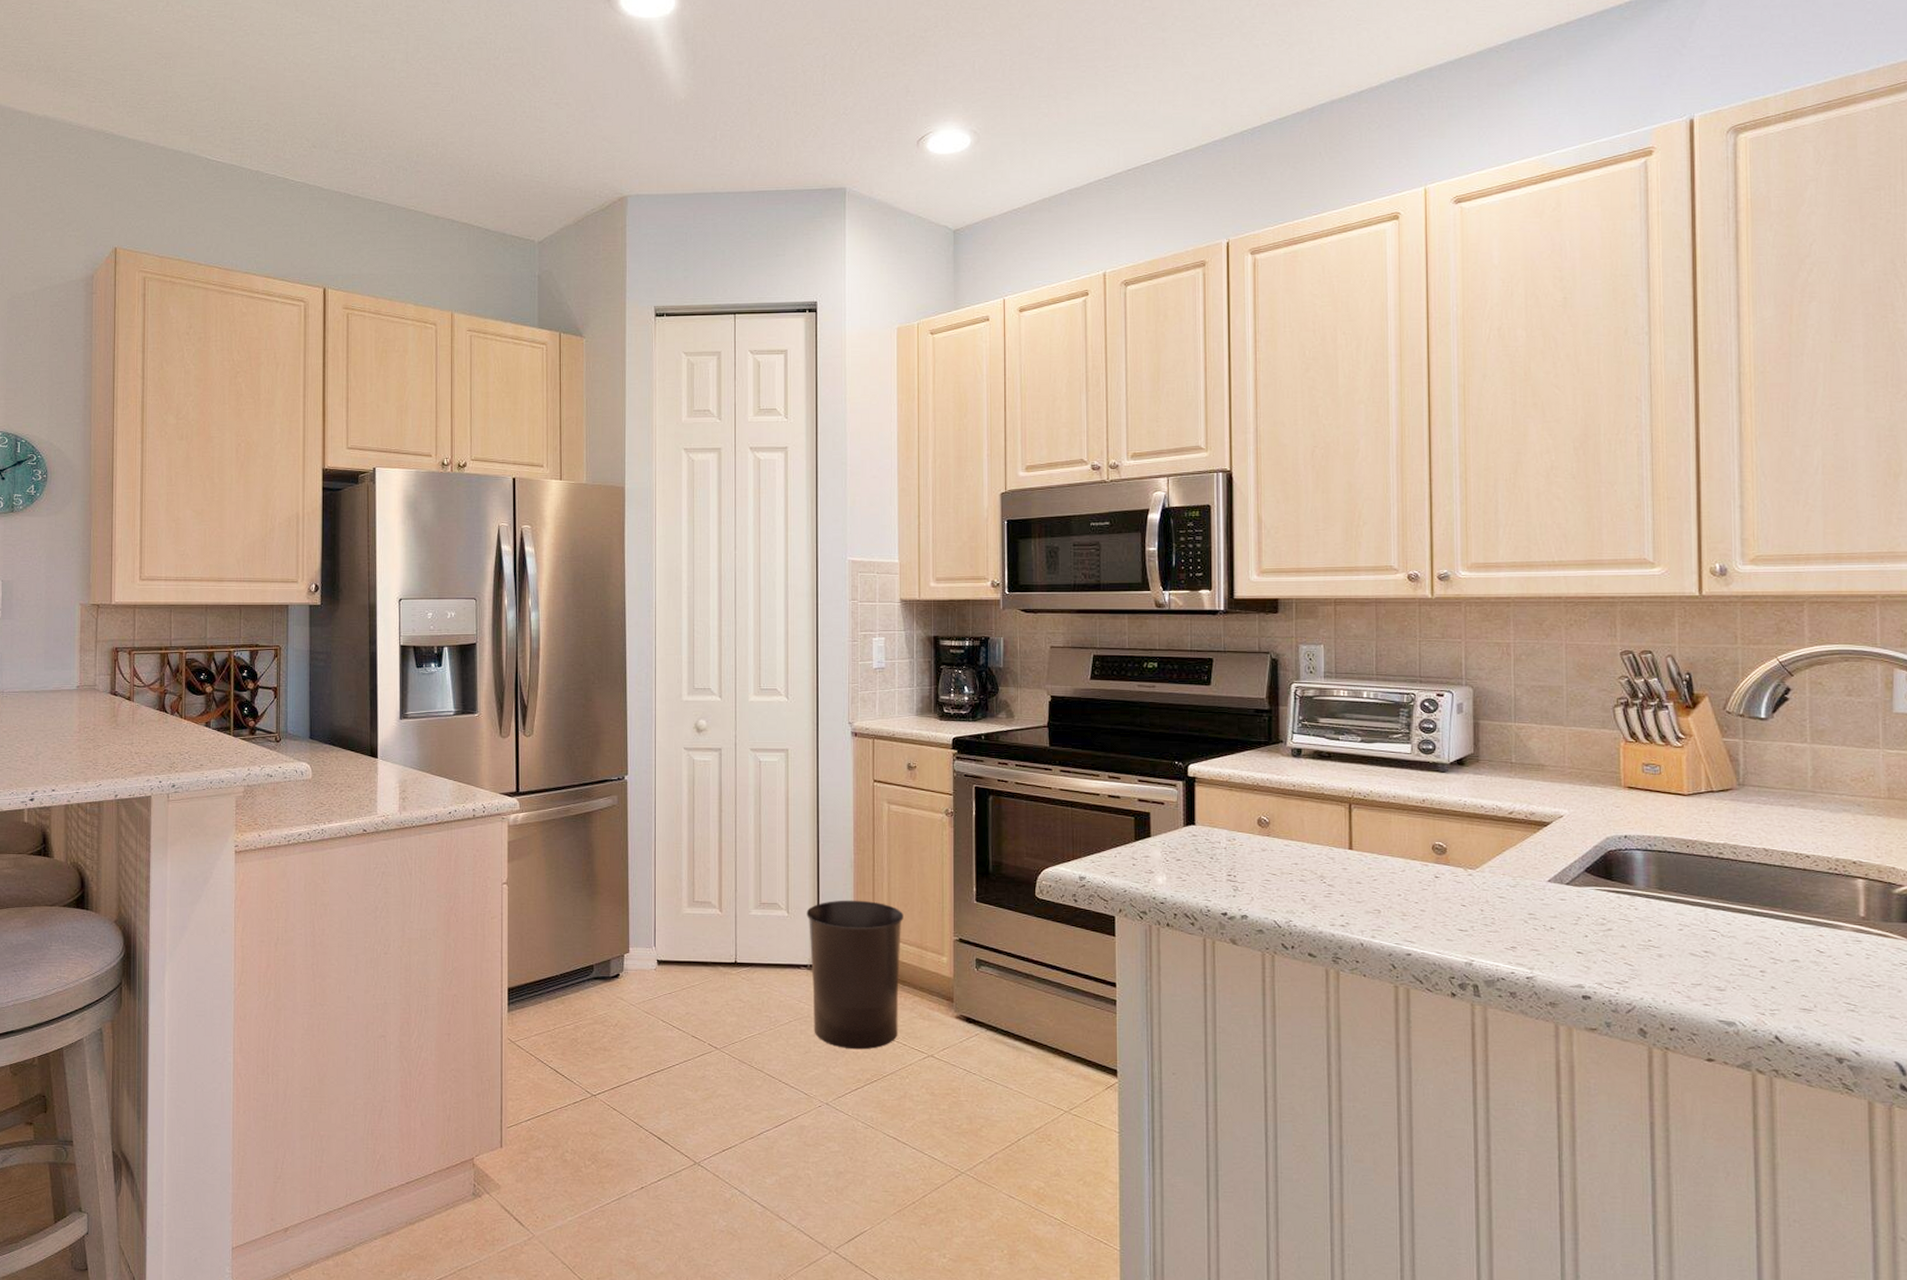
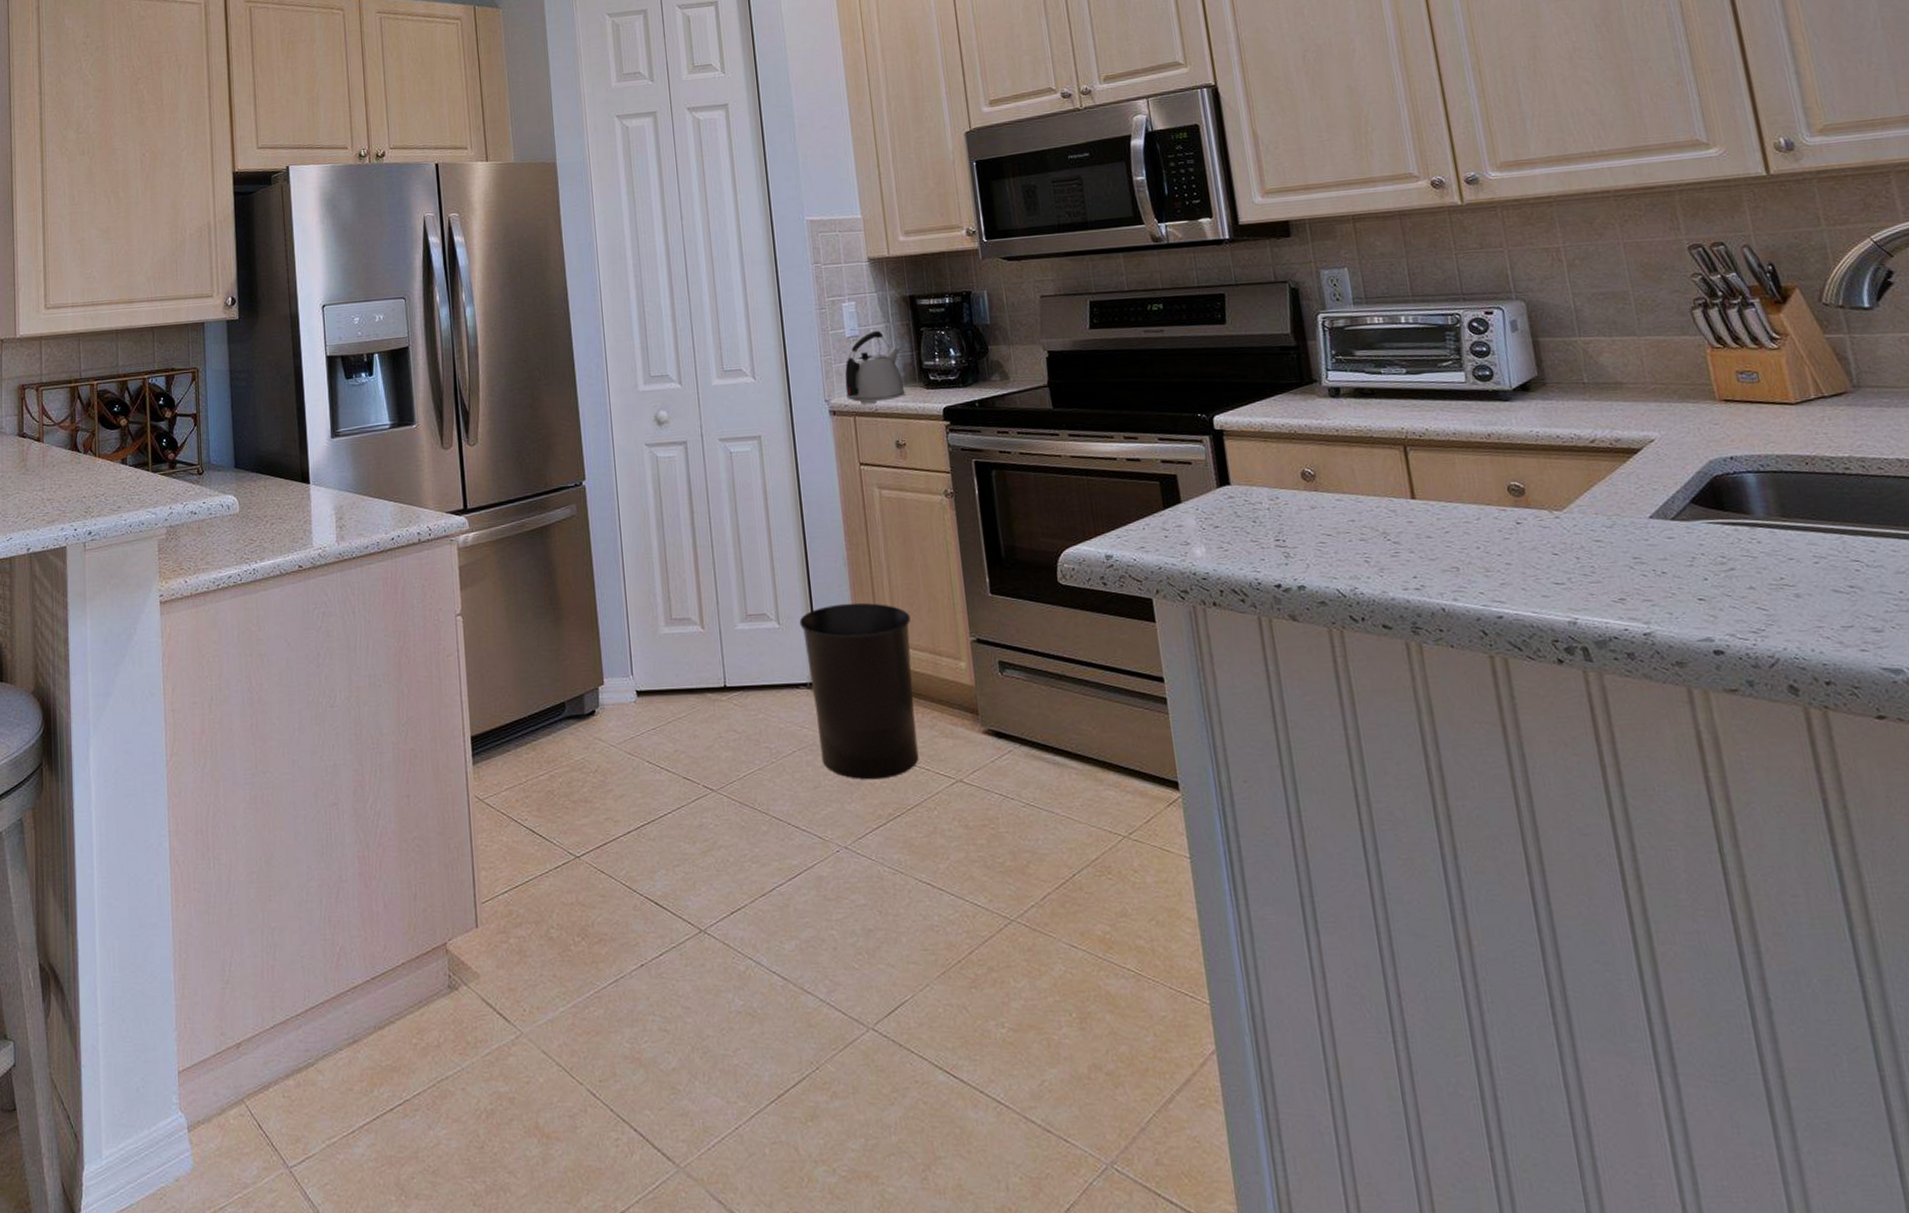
kettle: none [868,664,920,730] -> present [845,330,905,405]

